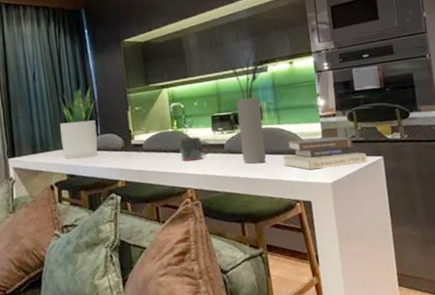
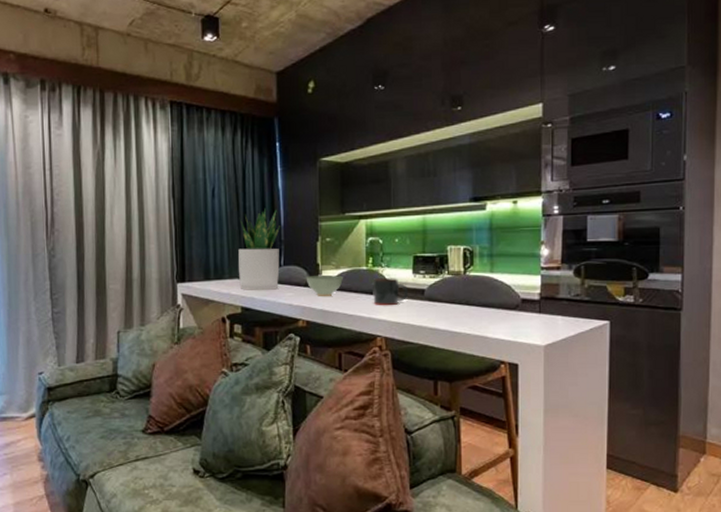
bowl: none [120,138,154,159] -> present [306,275,344,297]
vase: present [227,42,270,164] -> none [439,175,492,315]
books: present [282,136,368,170] -> none [491,292,591,329]

